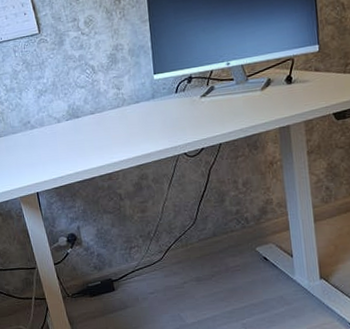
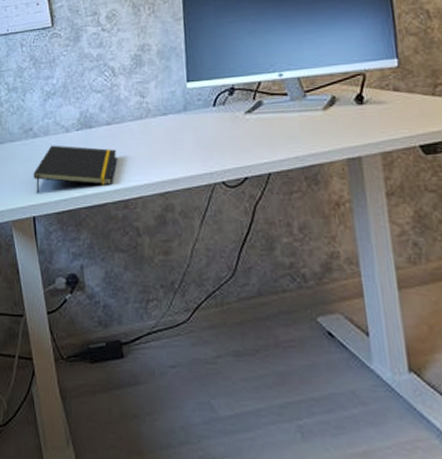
notepad: none [34,133,100,175] -> present [33,145,116,194]

